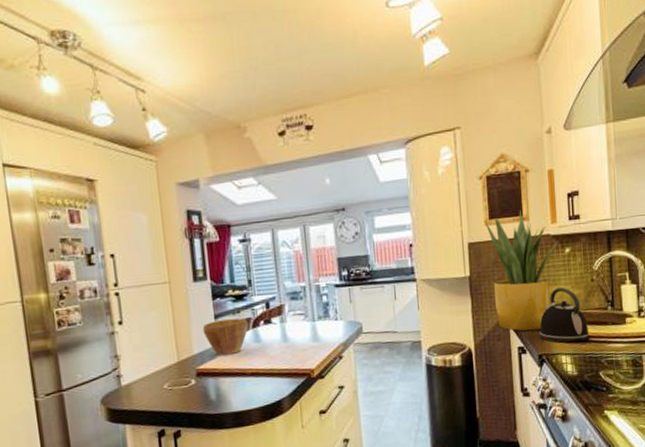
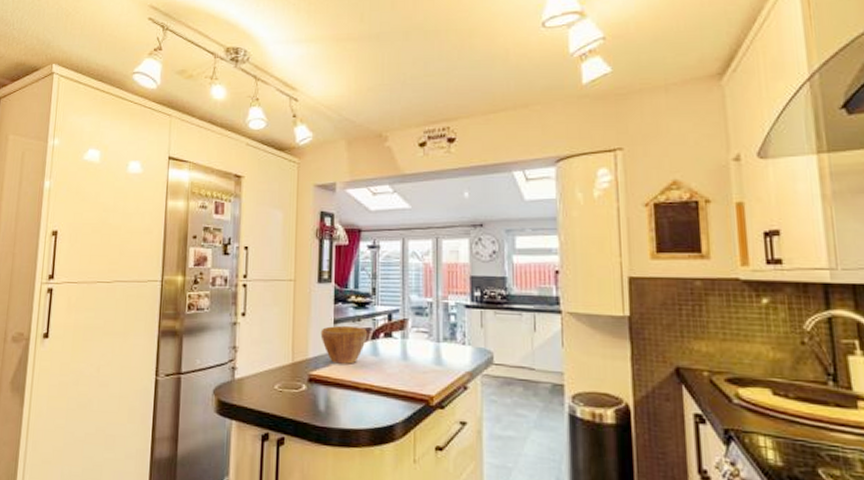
planter: present [484,210,558,332] -> none [650,245,751,396]
kettle: present [539,287,591,344] -> none [724,346,802,422]

